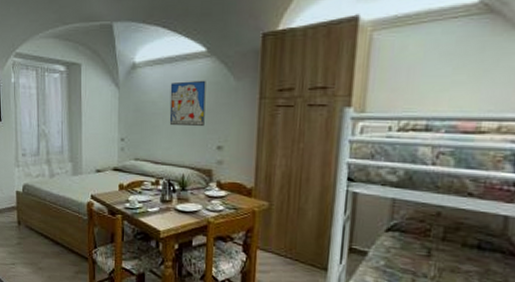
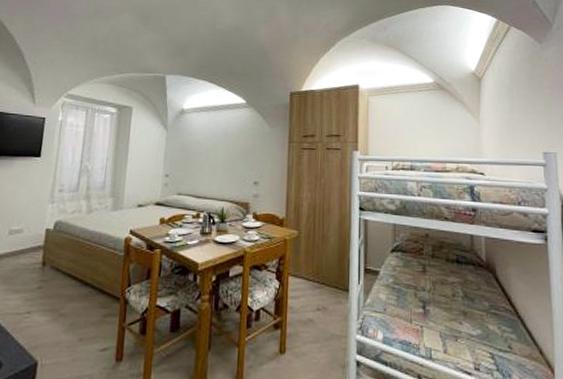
wall art: present [169,80,206,126] -> none [212,125,245,164]

